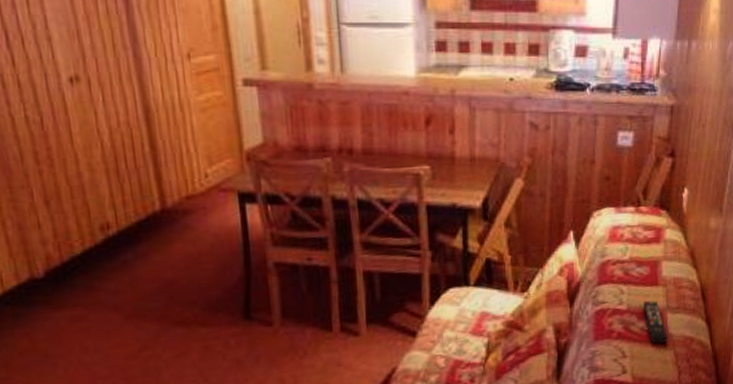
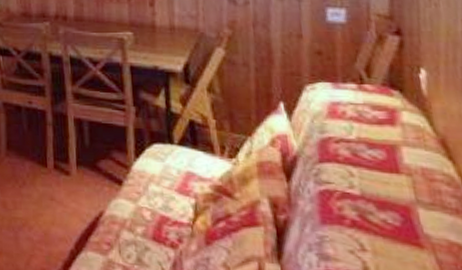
remote control: present [643,300,668,344] -> none [381,188,424,245]

